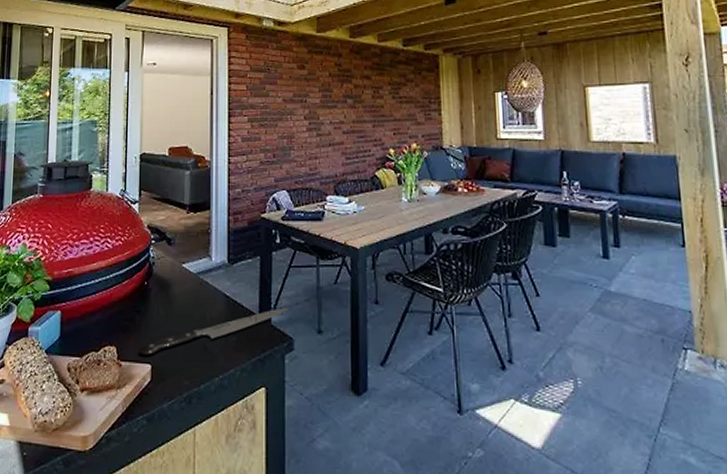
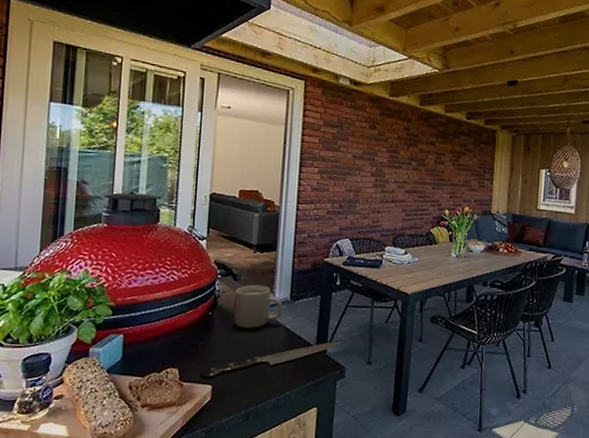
mug: none [170,248,221,297] -> present [233,284,283,328]

